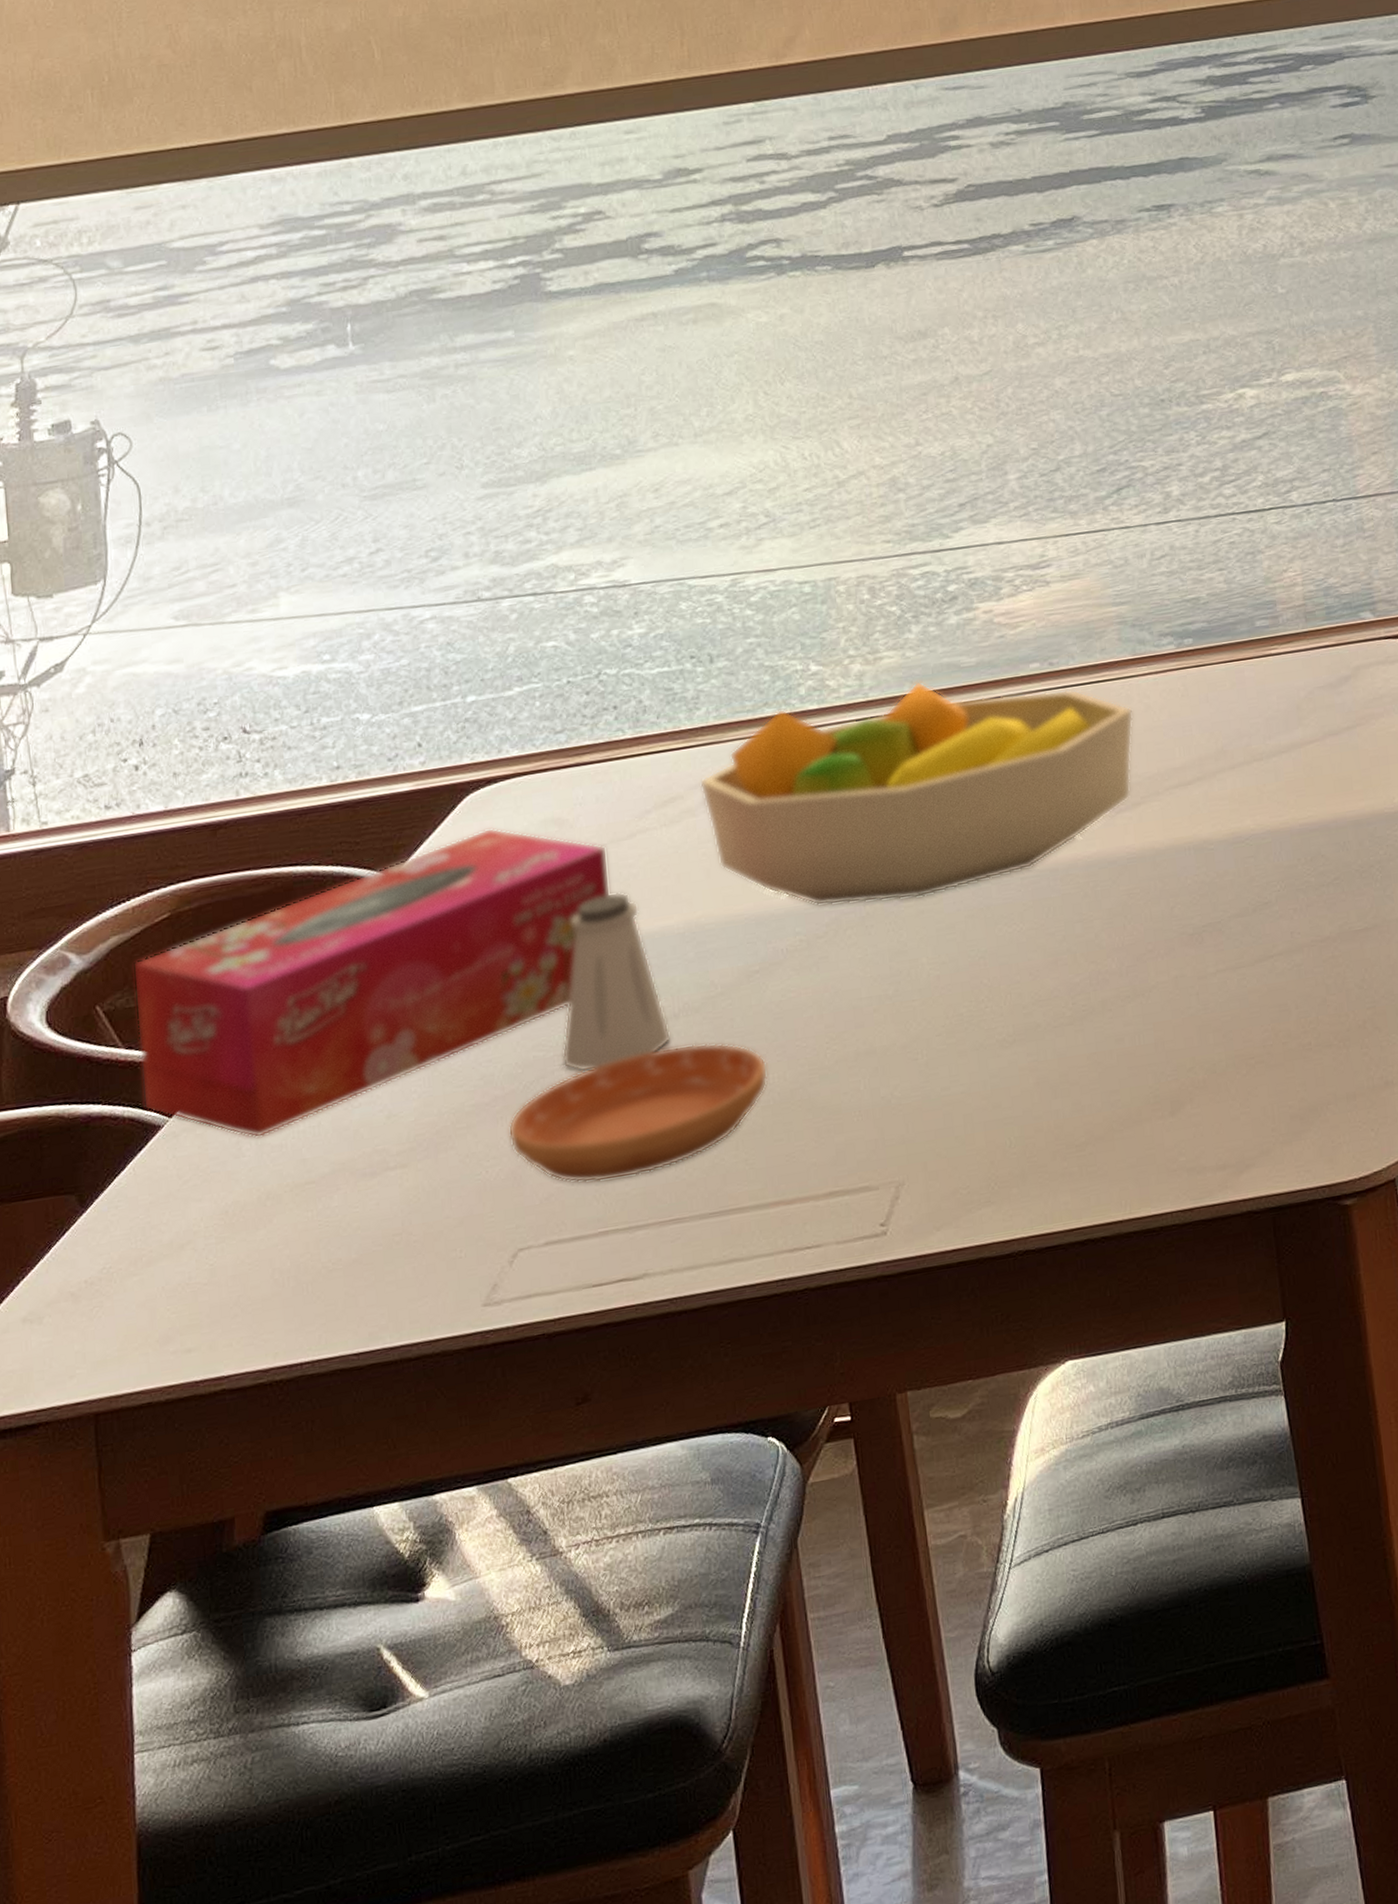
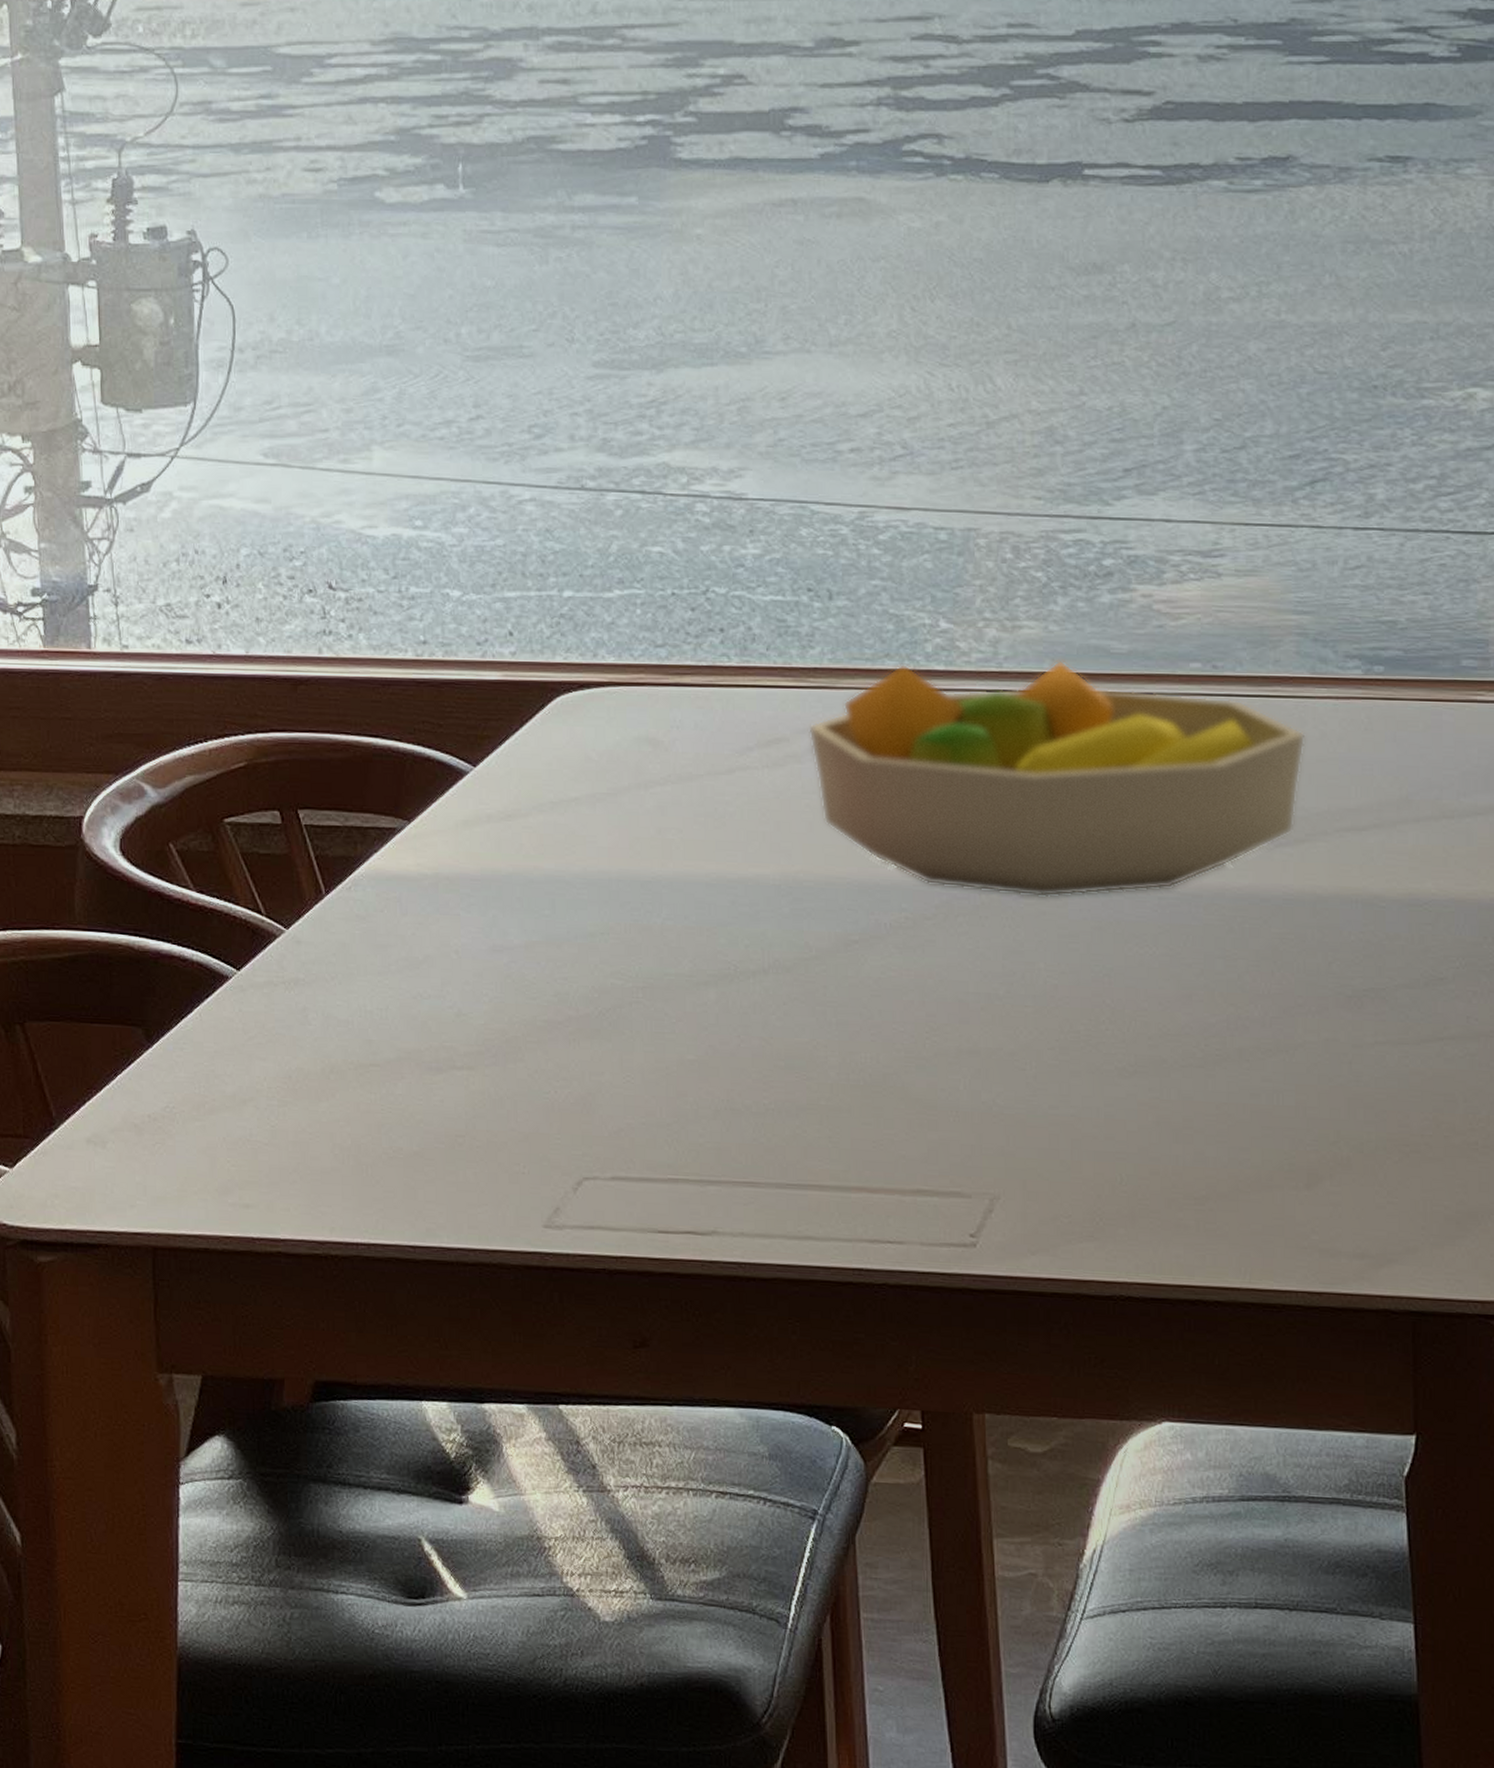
tissue box: present [133,827,611,1139] -> none [207,735,704,1010]
saucer: present [508,1042,768,1183] -> none [580,1002,860,1130]
saltshaker: present [562,891,671,1072] -> none [641,826,759,1010]

